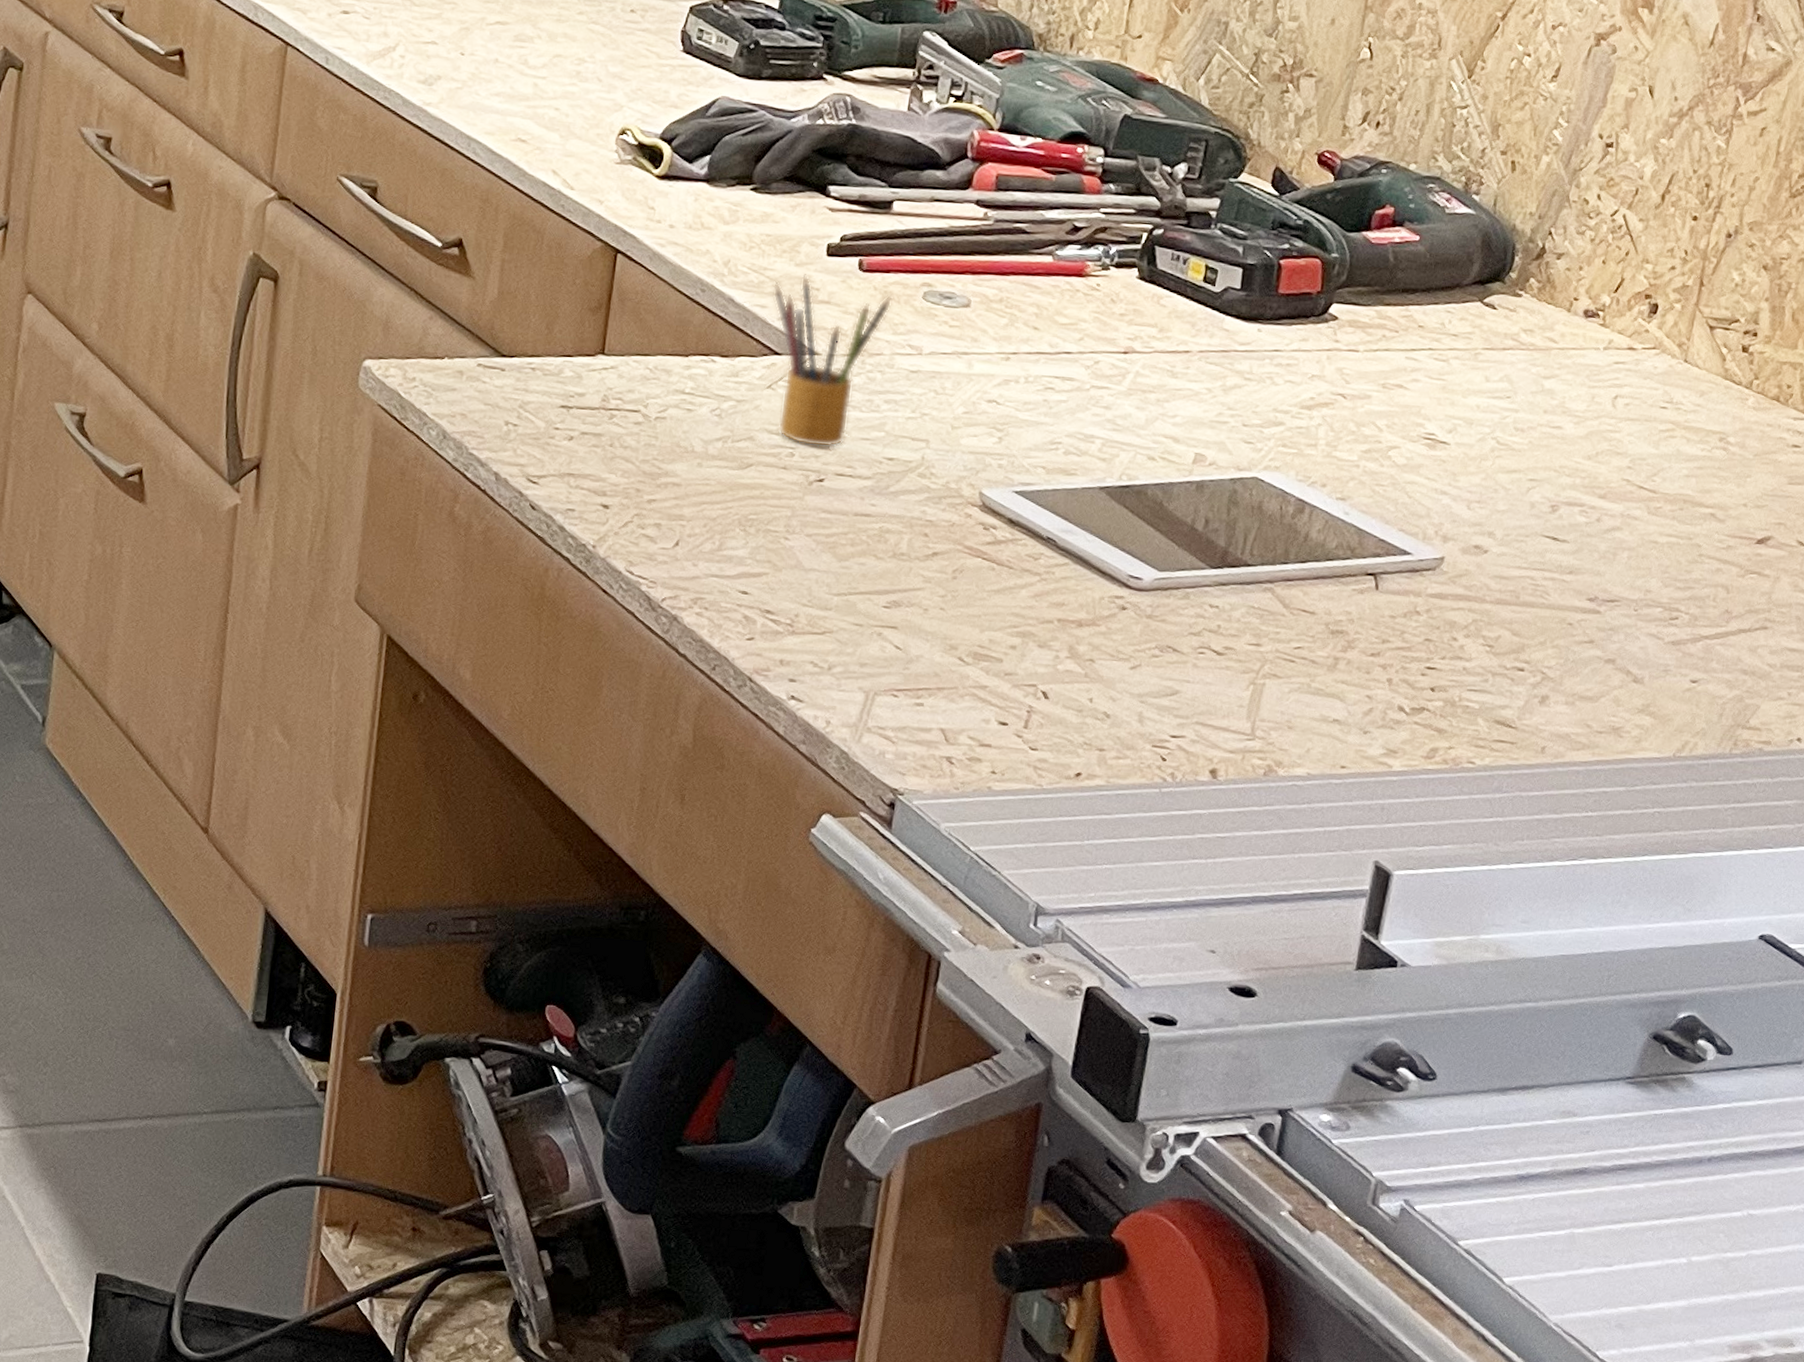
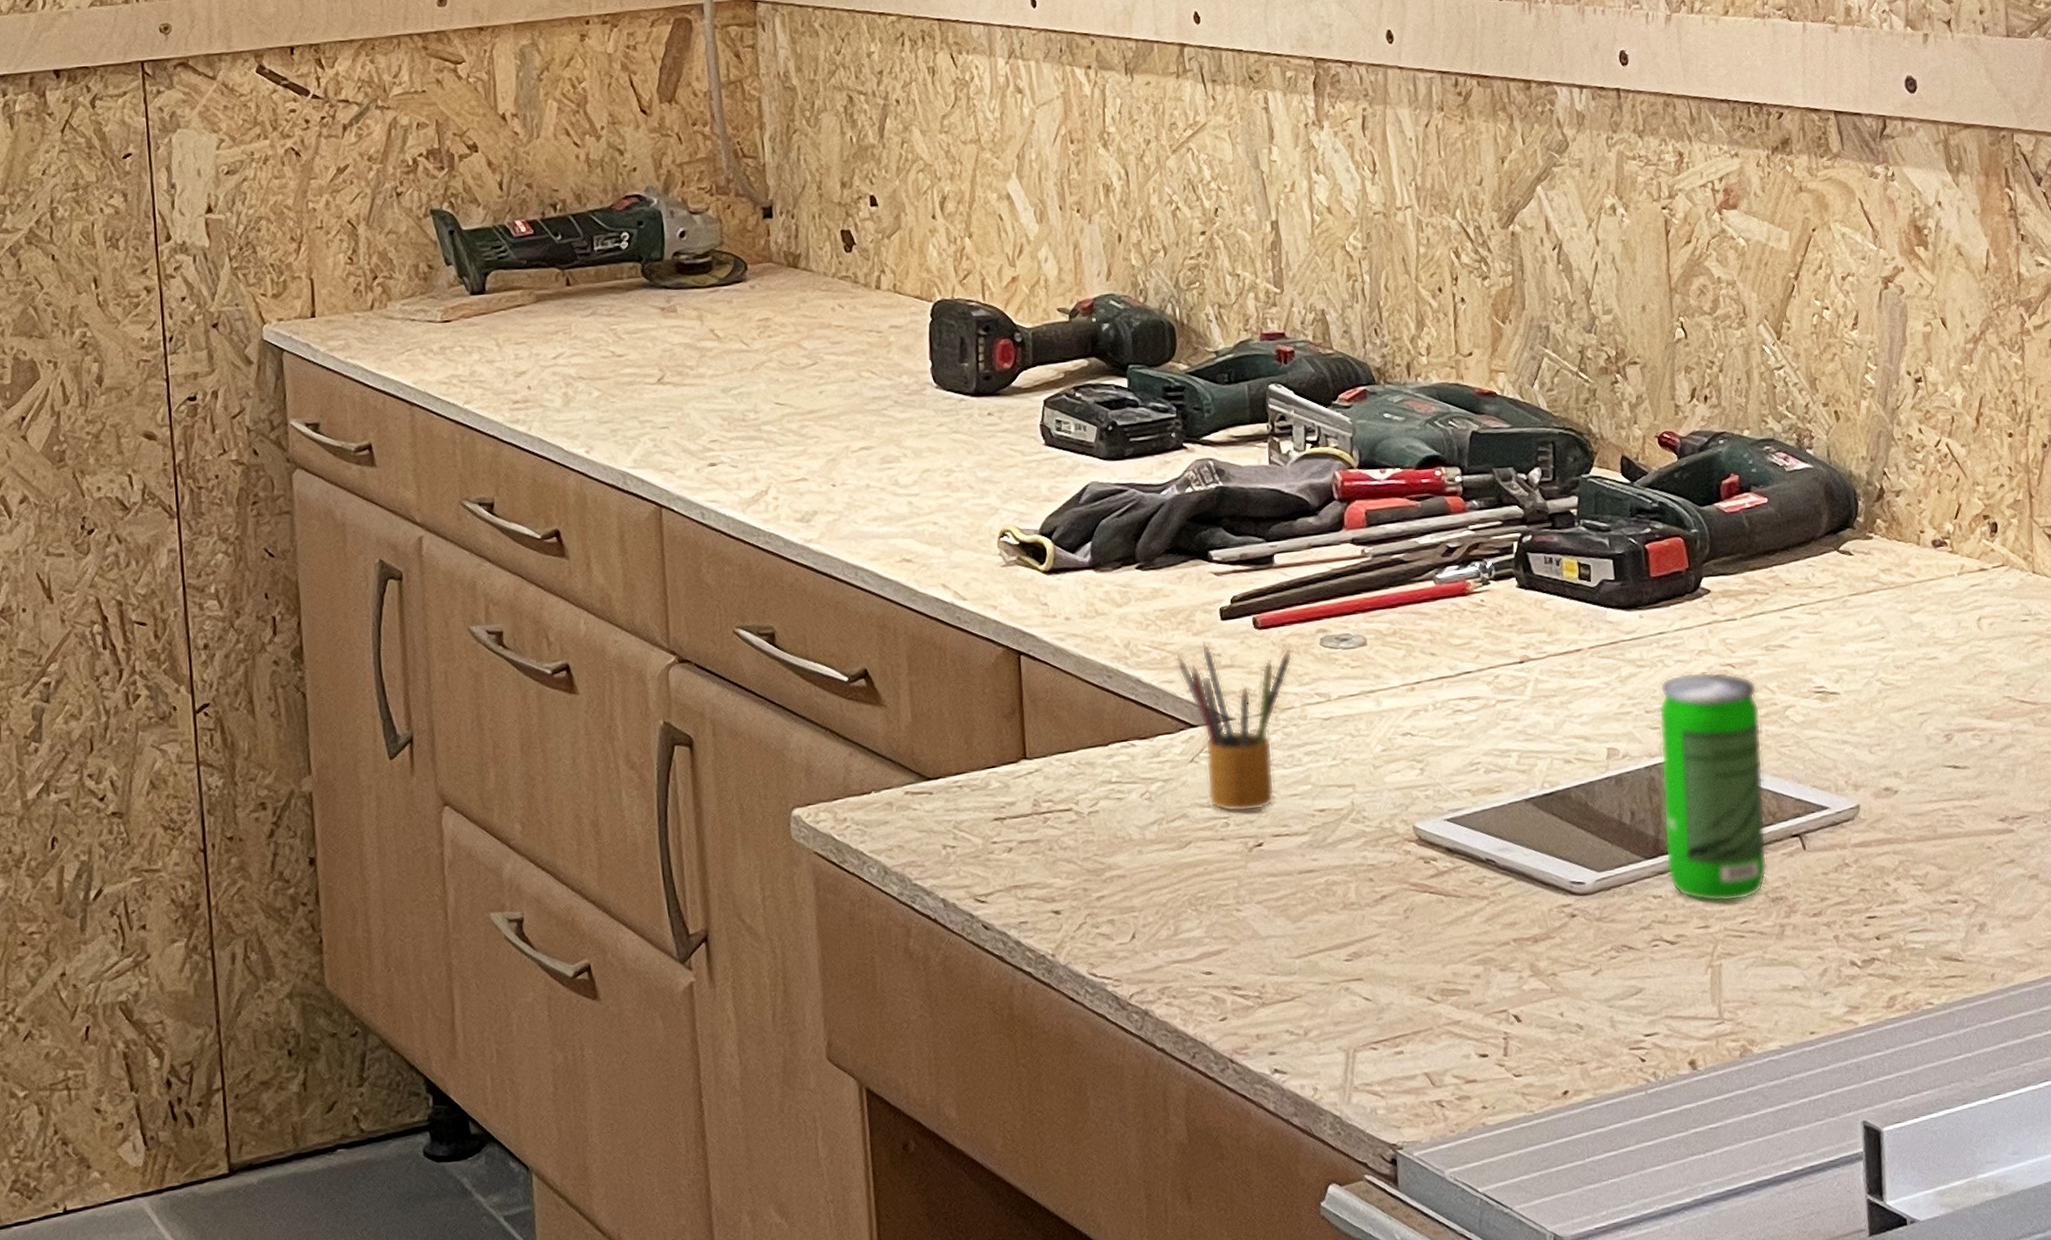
beverage can: none [1229,394,1365,627] -> present [1658,671,1768,903]

